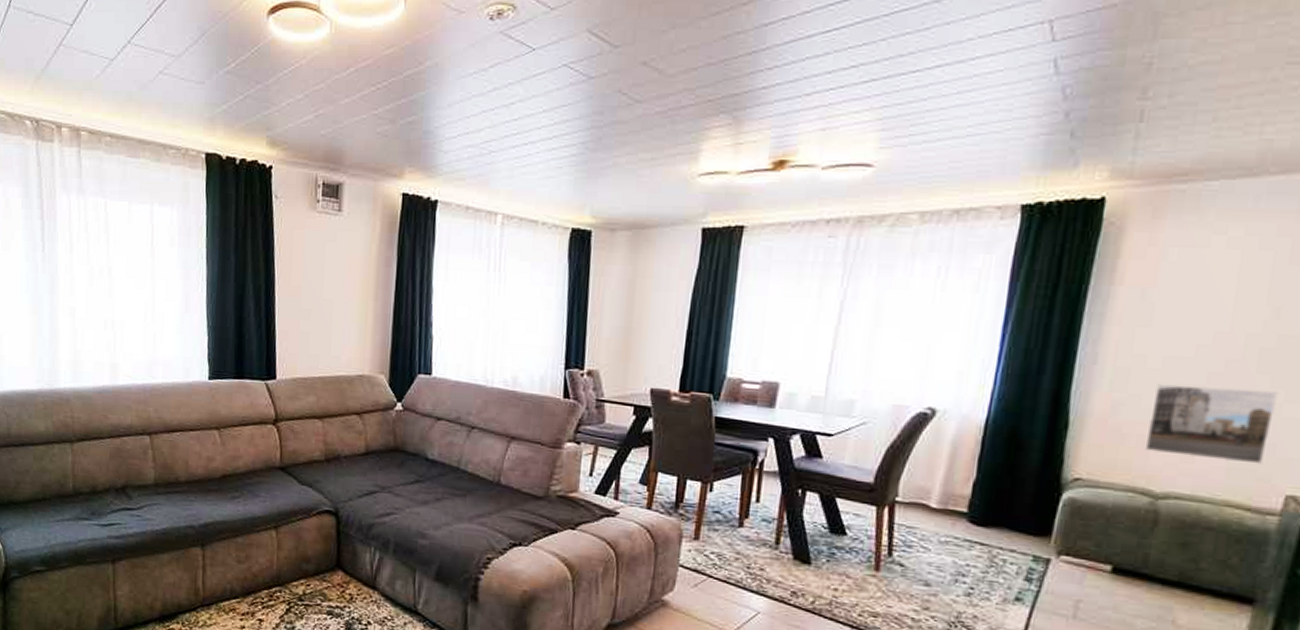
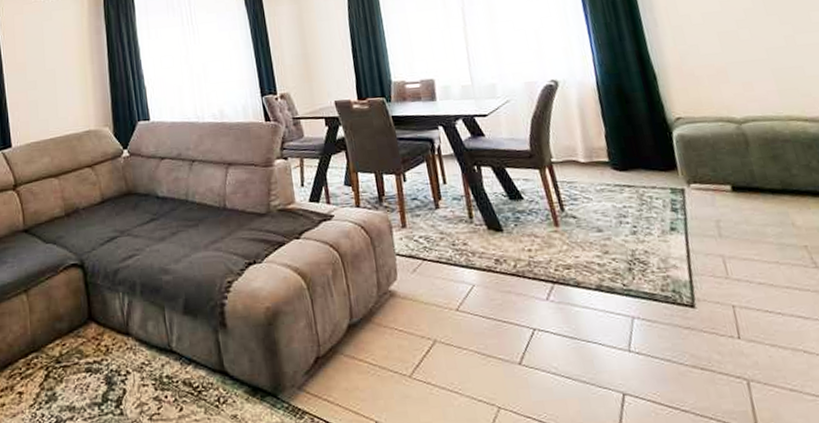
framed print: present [1144,384,1279,464] -> none [705,26,800,87]

